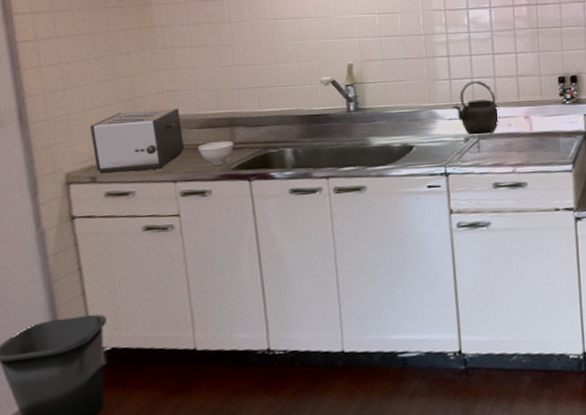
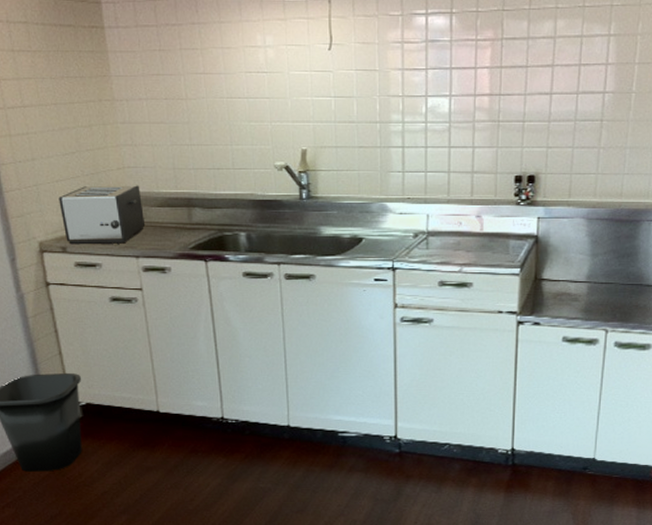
bowl: present [197,141,234,167] -> none [157,220,192,245]
kettle: present [451,81,500,135] -> none [403,175,451,231]

